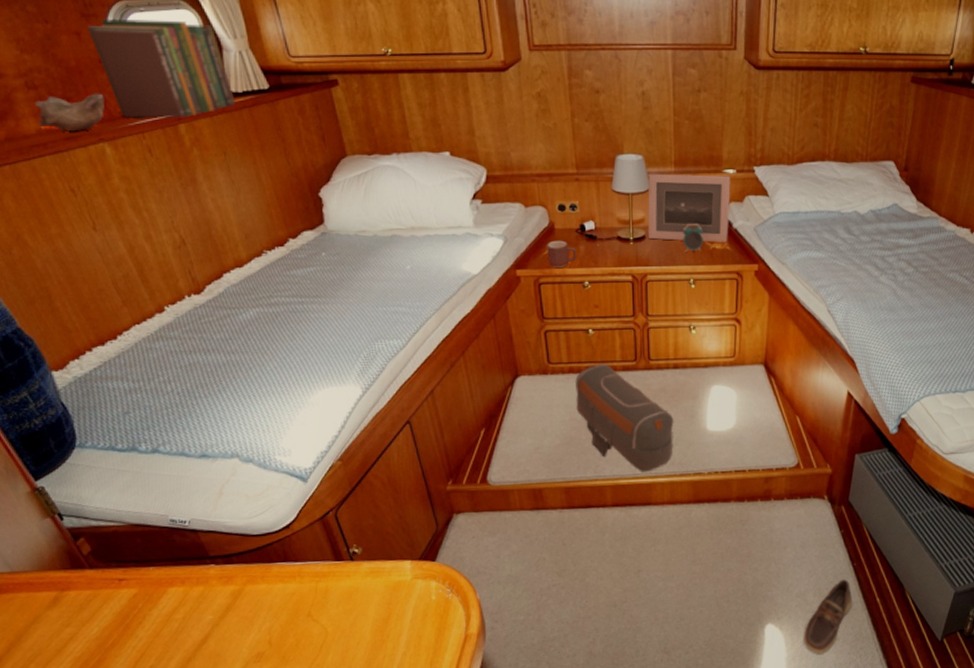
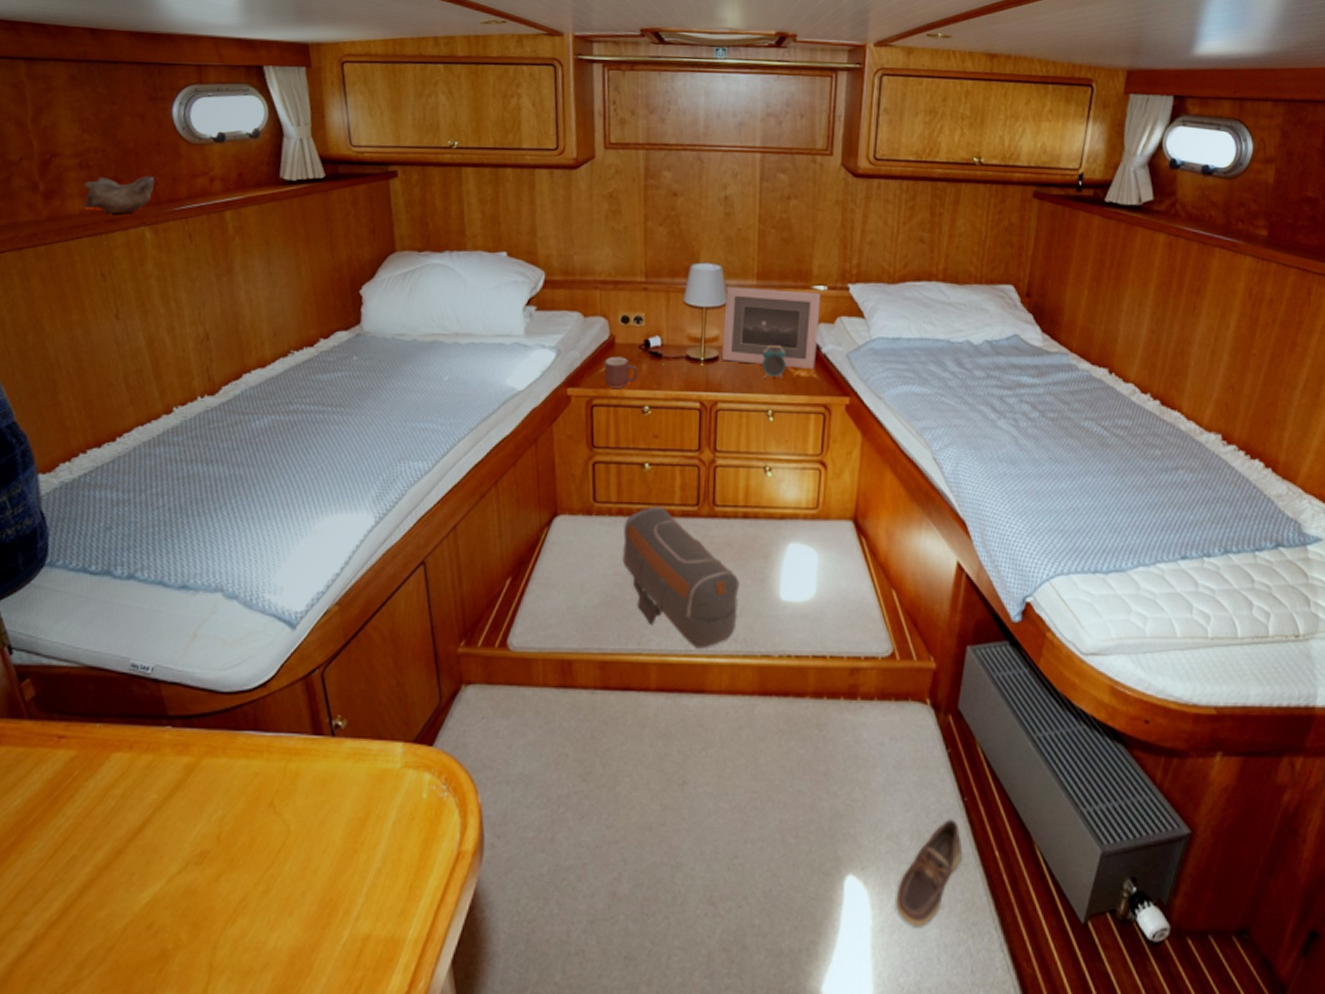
books: present [88,18,236,118] -> none [152,103,288,205]

